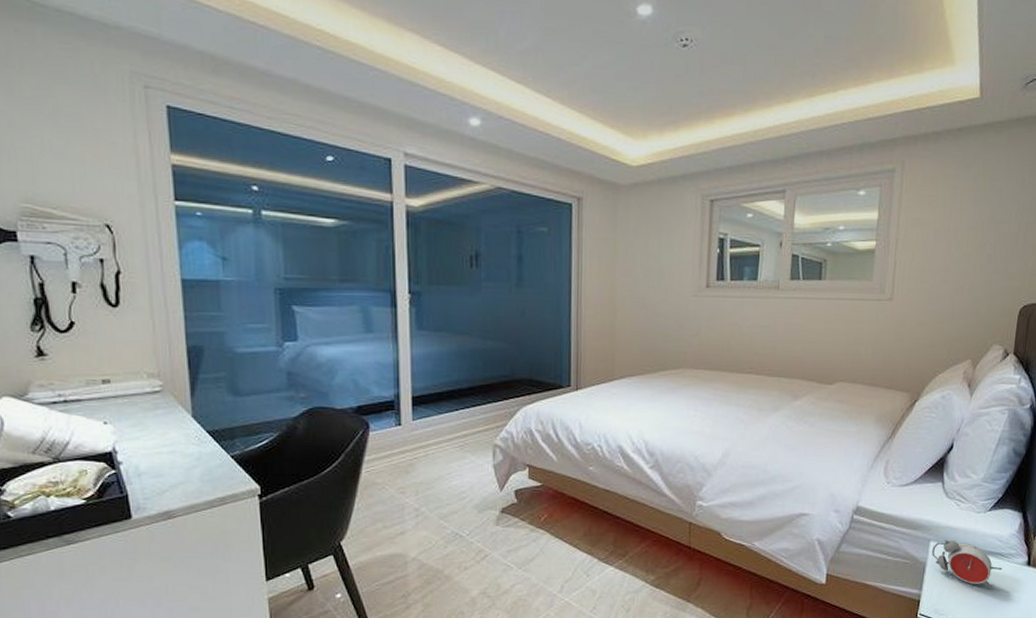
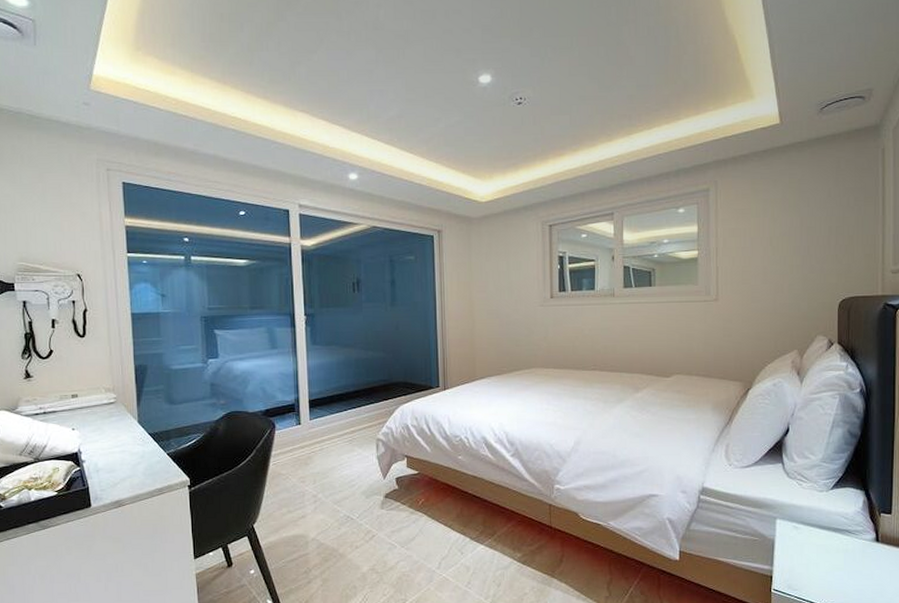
alarm clock: present [932,540,1002,588] -> none [779,517,851,564]

